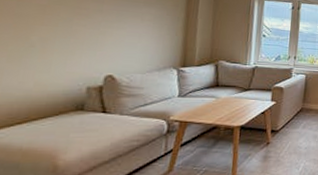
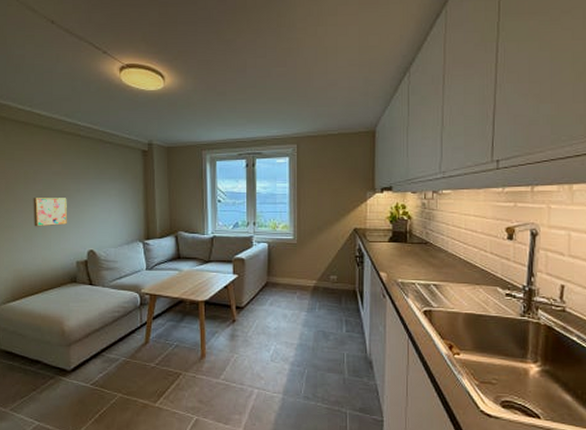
wall art: none [27,13,83,47] -> present [33,198,68,227]

